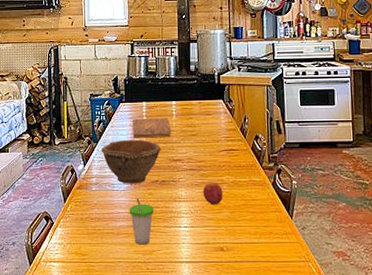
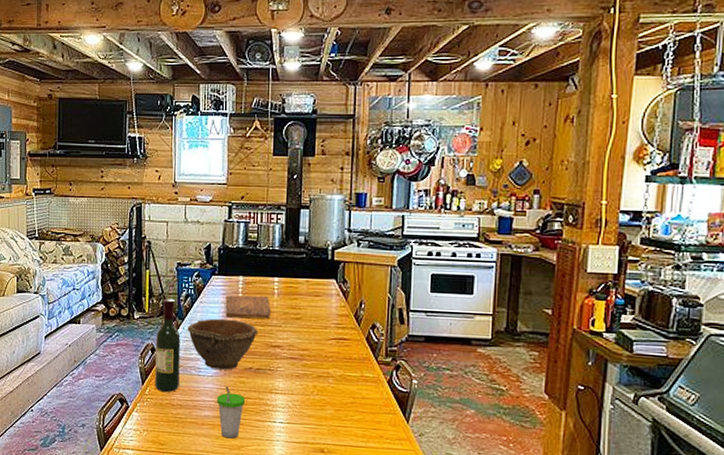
wine bottle: none [74,125,96,208] -> present [154,298,180,393]
fruit: present [203,182,223,205] -> none [304,374,328,401]

